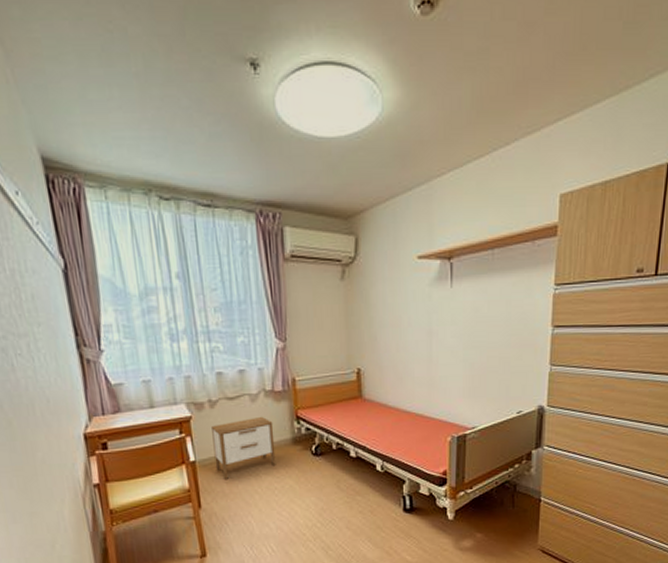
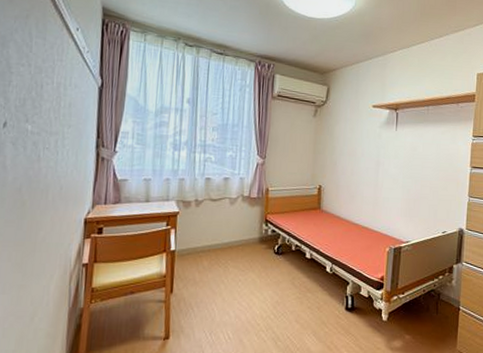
nightstand: present [212,416,276,479] -> none [191,217,246,269]

